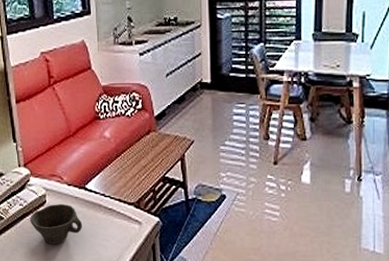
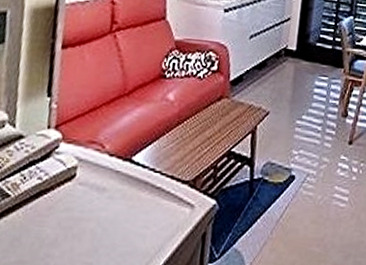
cup: present [30,203,83,245] -> none [47,178,120,233]

